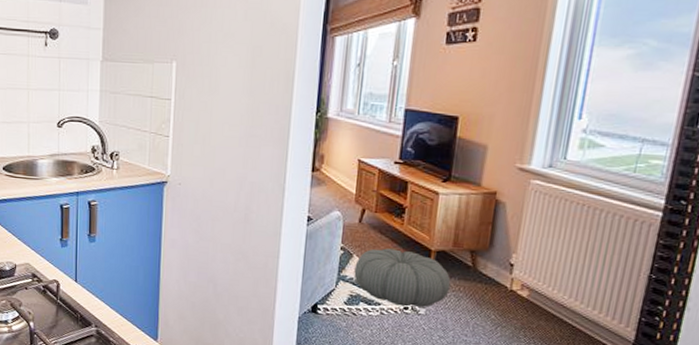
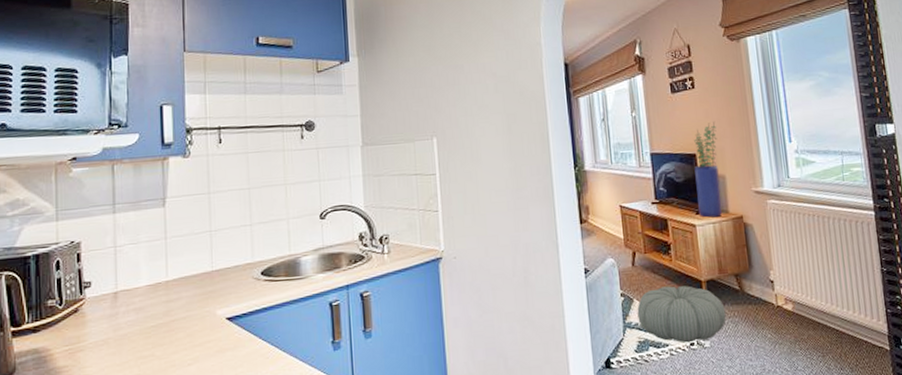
vase: none [445,82,491,189] -> present [694,121,723,218]

